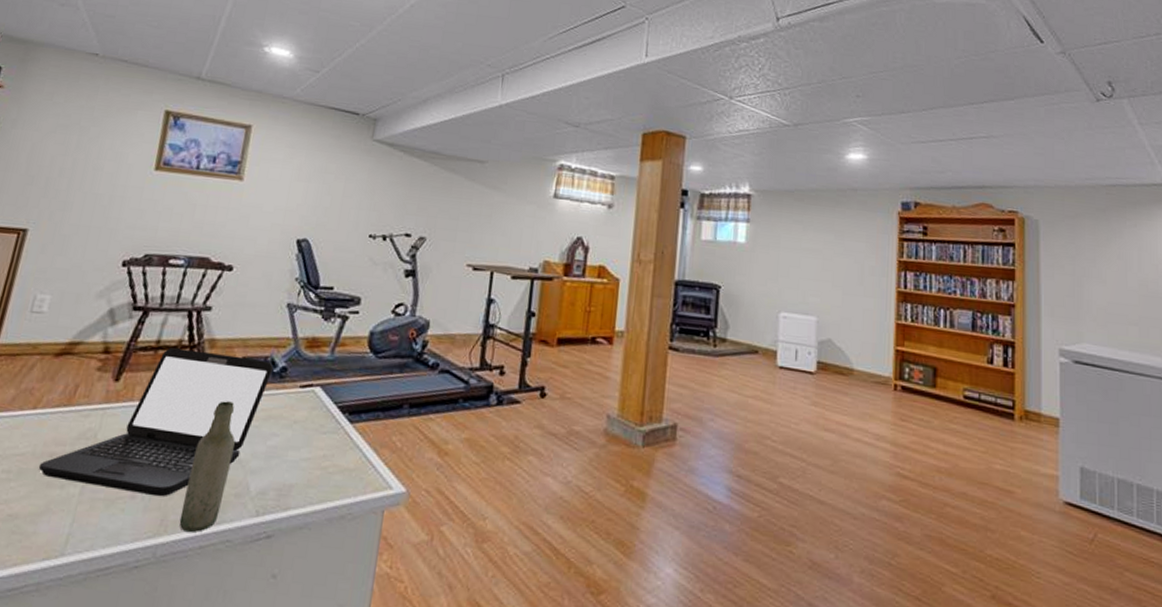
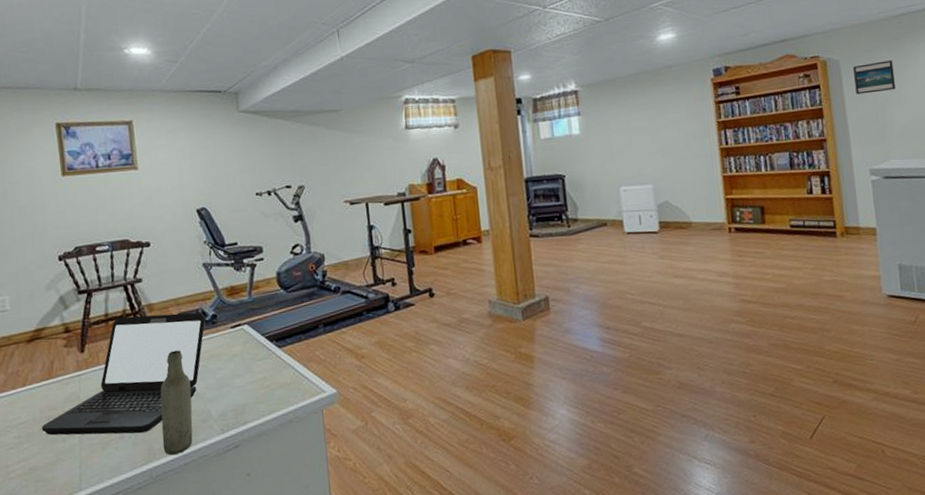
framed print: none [1053,230,1096,265] -> present [853,60,895,95]

